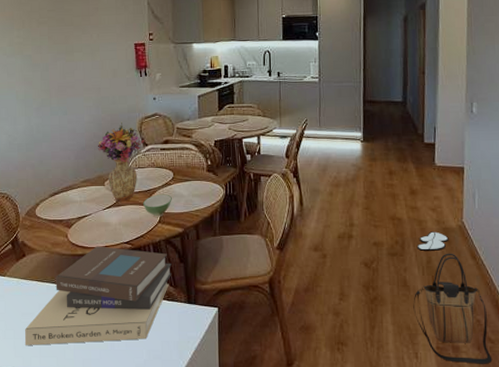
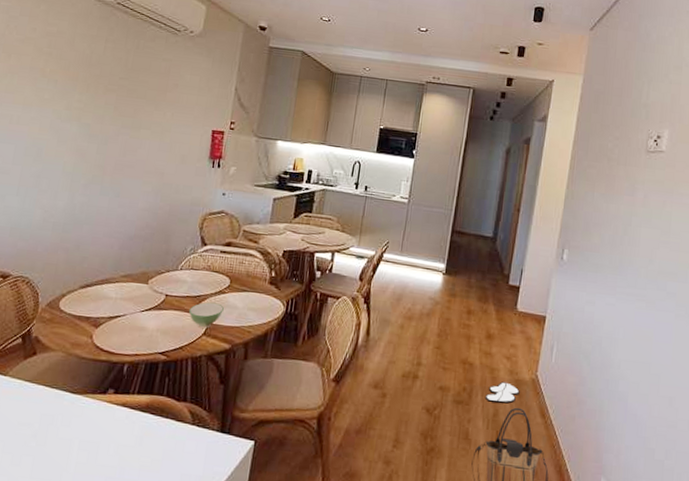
books: present [24,246,172,345] -> none [14,353,210,470]
flower arrangement: present [97,121,147,202] -> none [147,214,207,306]

